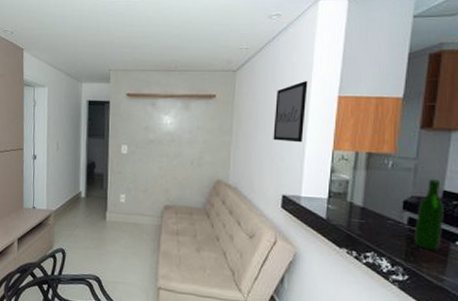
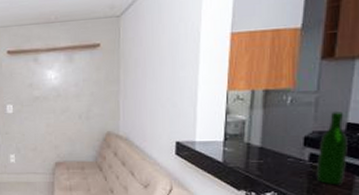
wall art: present [273,81,308,143] -> none [163,20,198,86]

